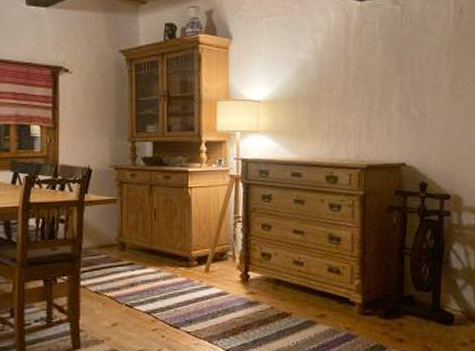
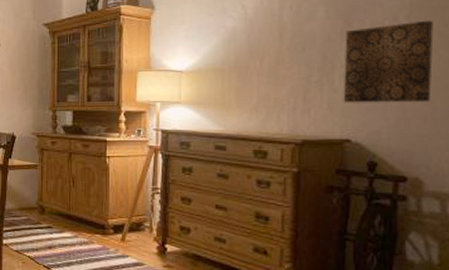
wall art: none [399,57,467,131] -> present [343,20,434,103]

